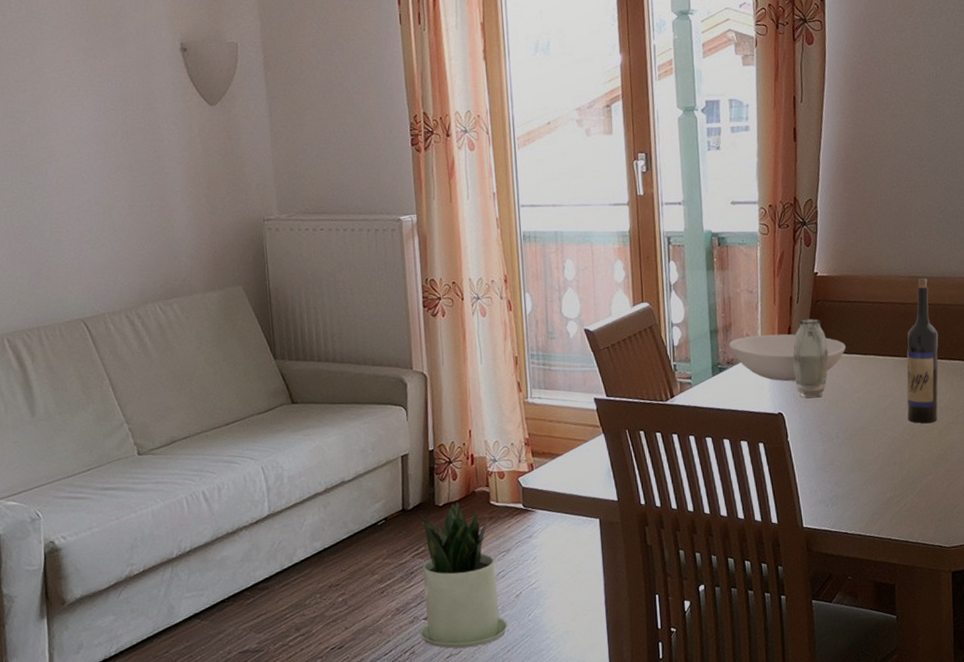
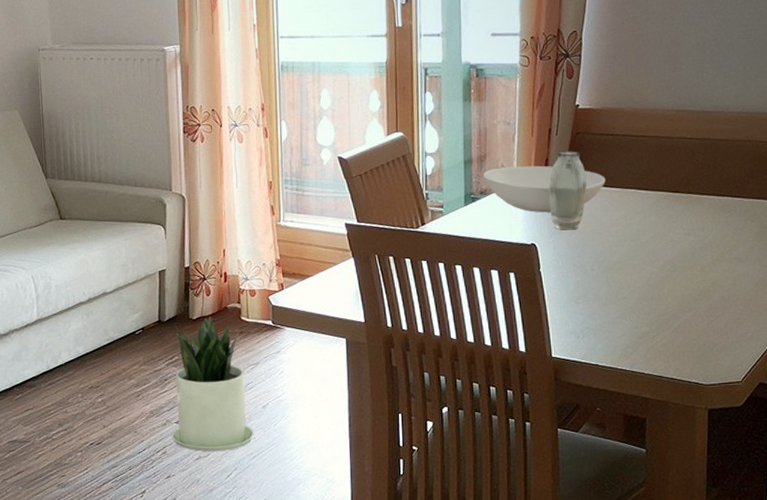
wine bottle: present [906,277,939,424] -> none [668,111,707,260]

